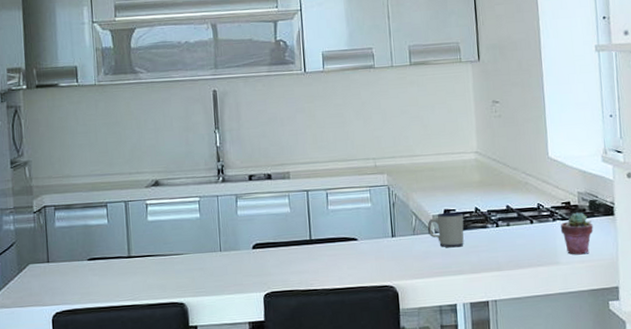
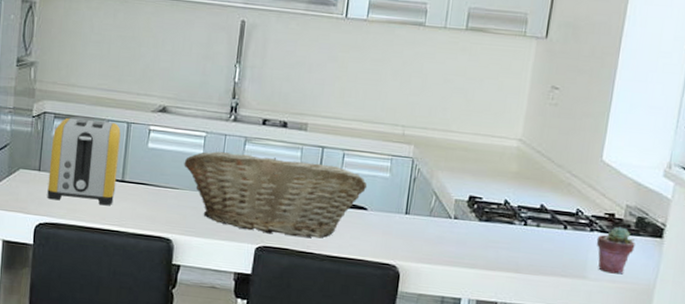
toaster: none [56,203,124,288] -> present [47,117,121,206]
fruit basket: none [183,206,354,281] -> present [184,151,368,238]
mug: present [428,212,464,248] -> none [447,198,489,239]

